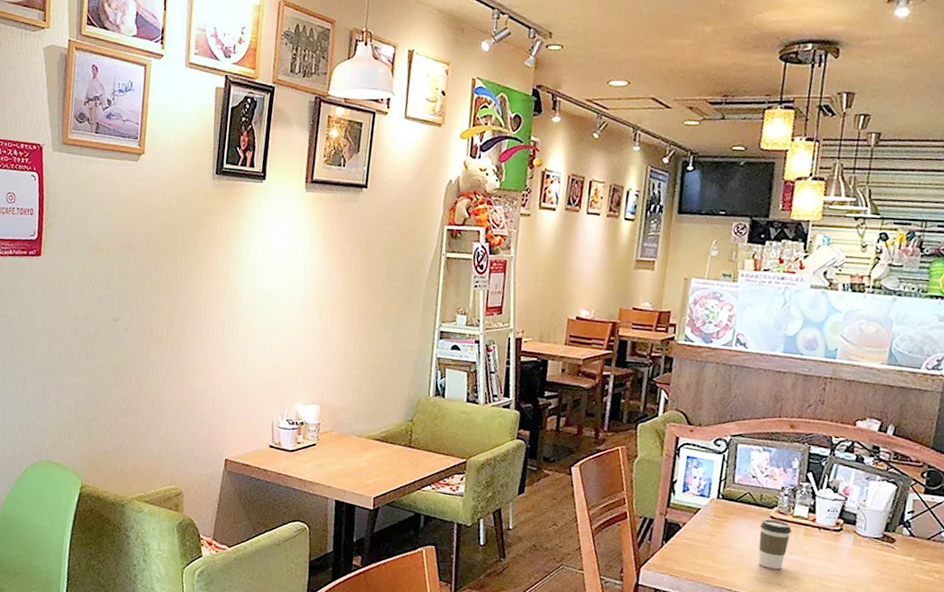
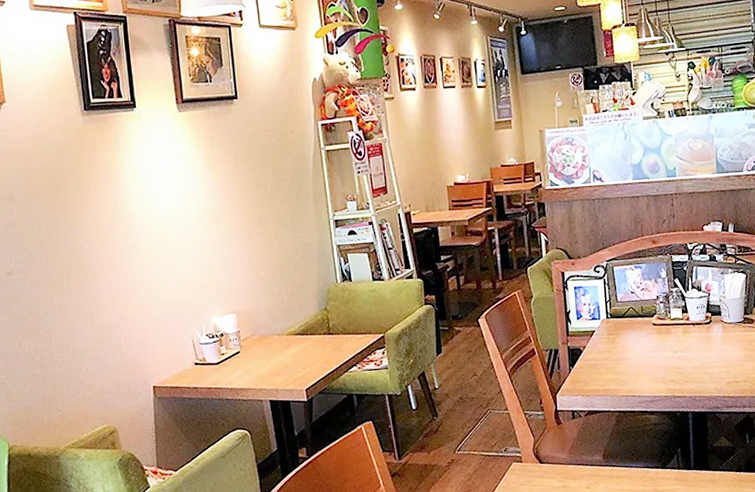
coffee cup: present [758,519,792,570] -> none [646,325,672,370]

